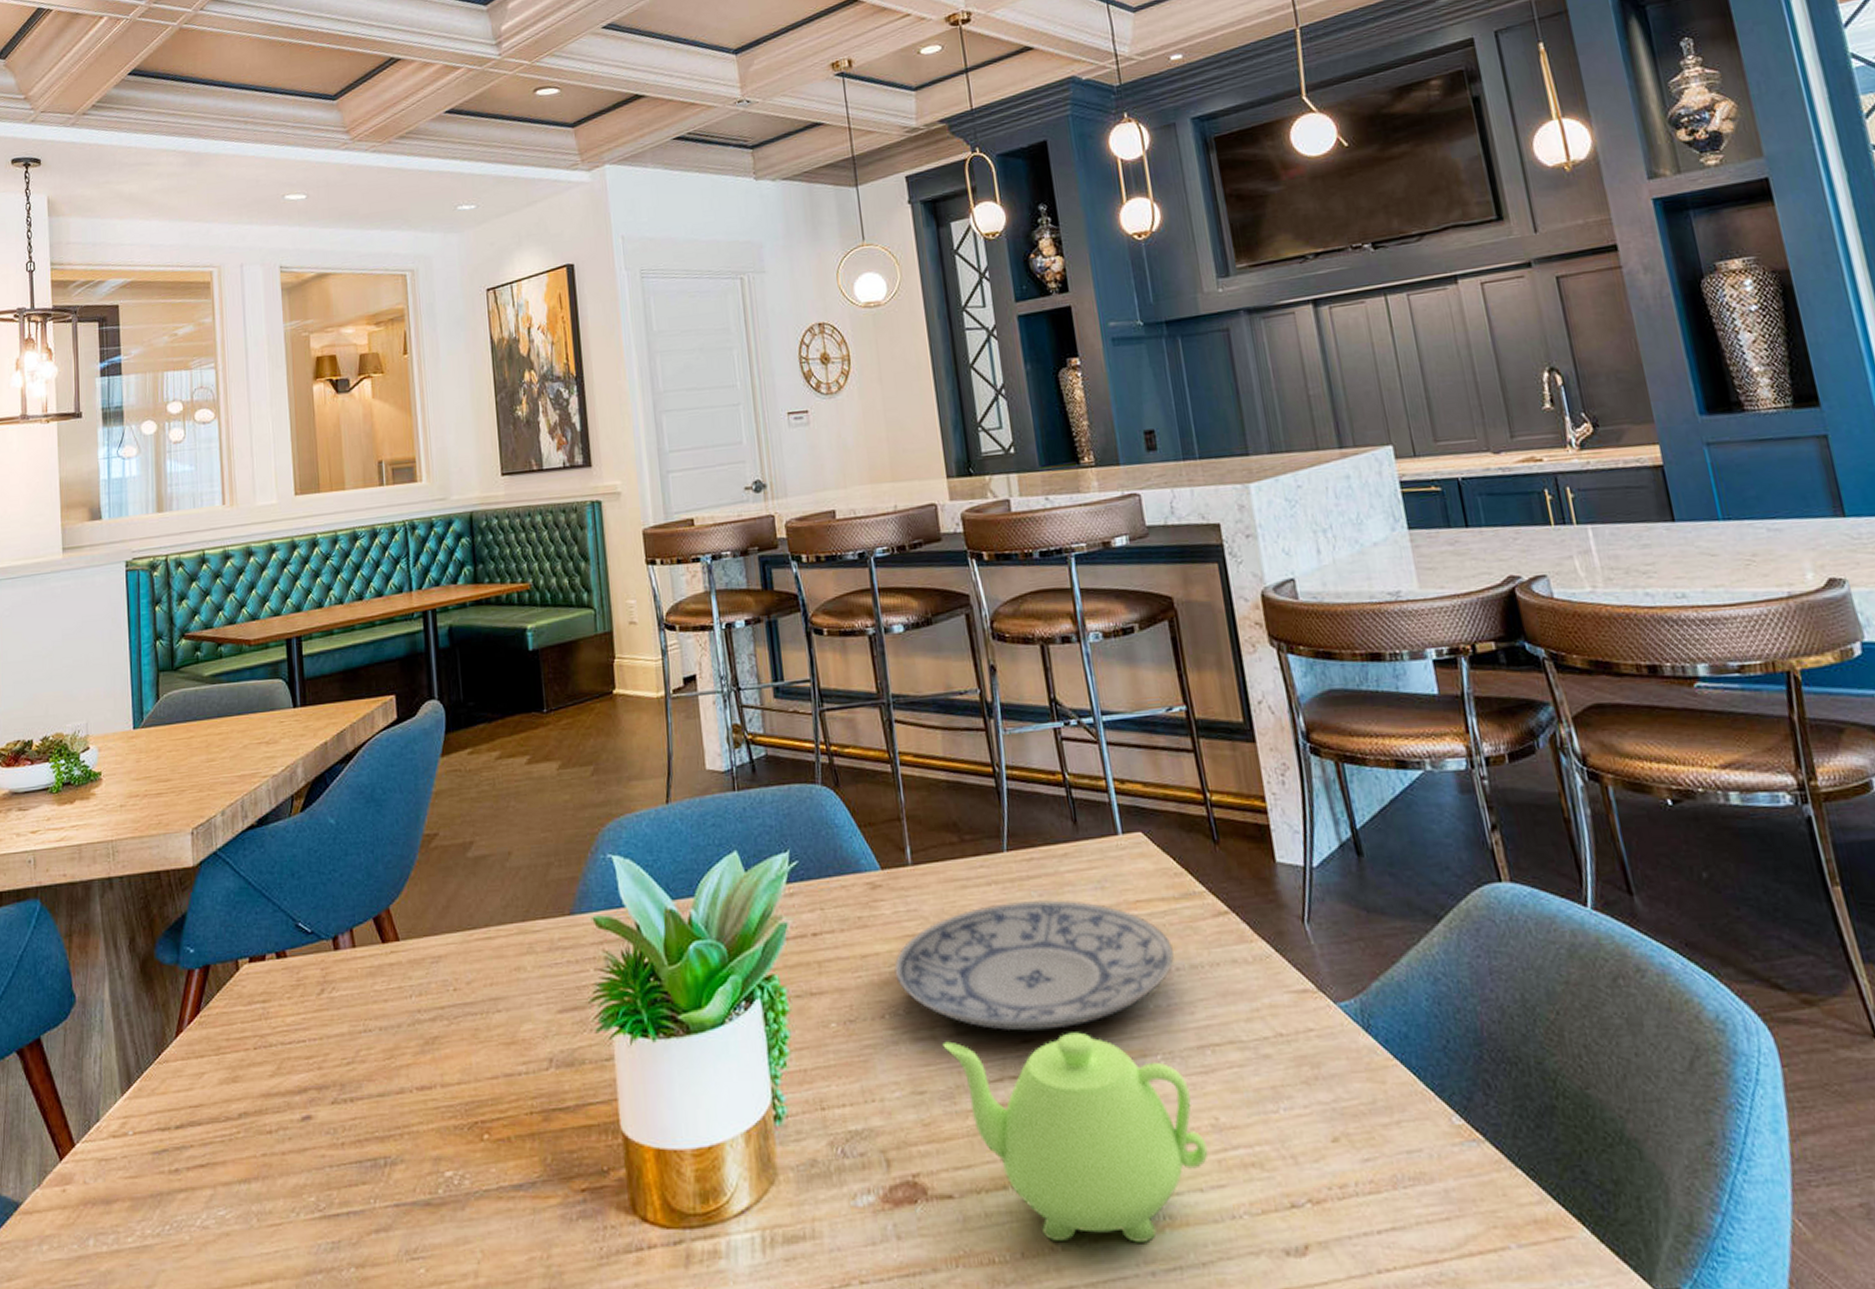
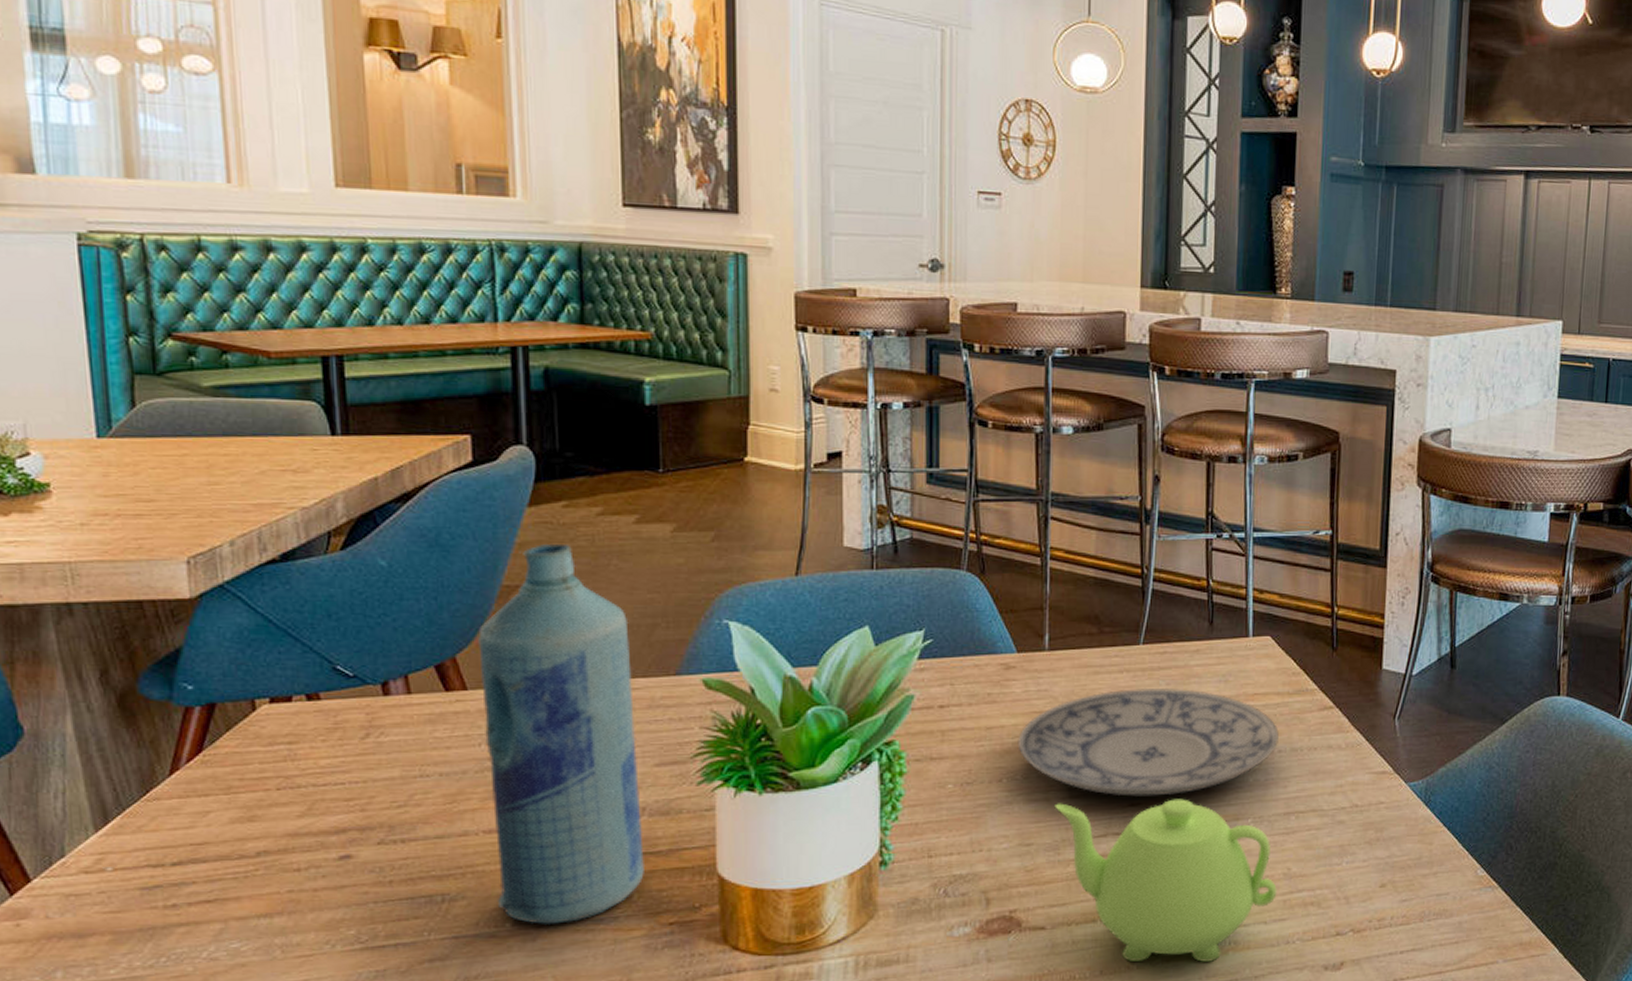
bottle: none [406,790,556,1191] -> present [478,543,644,924]

